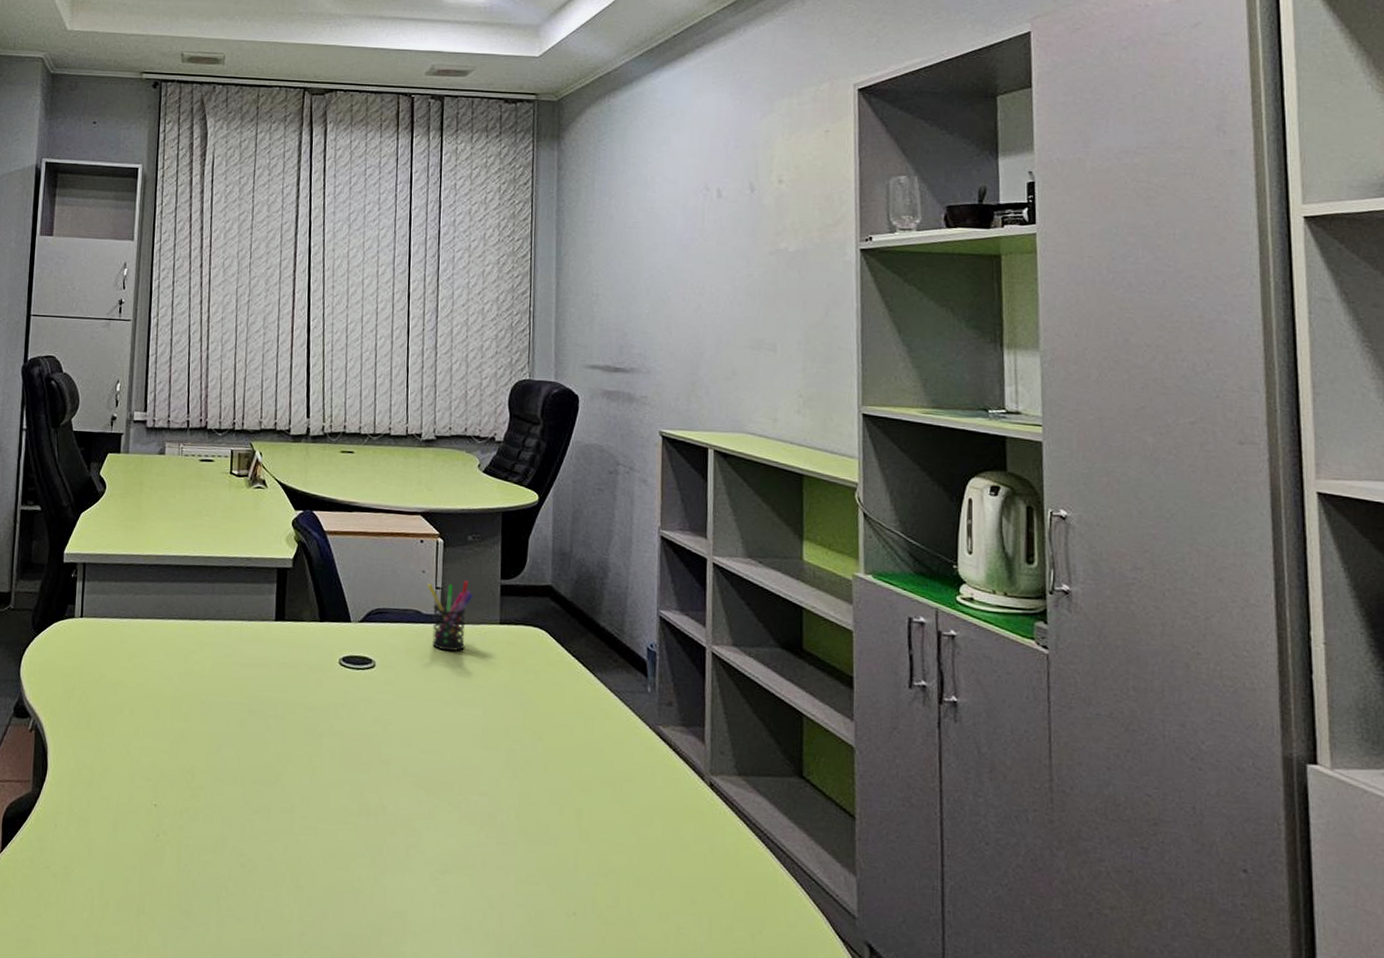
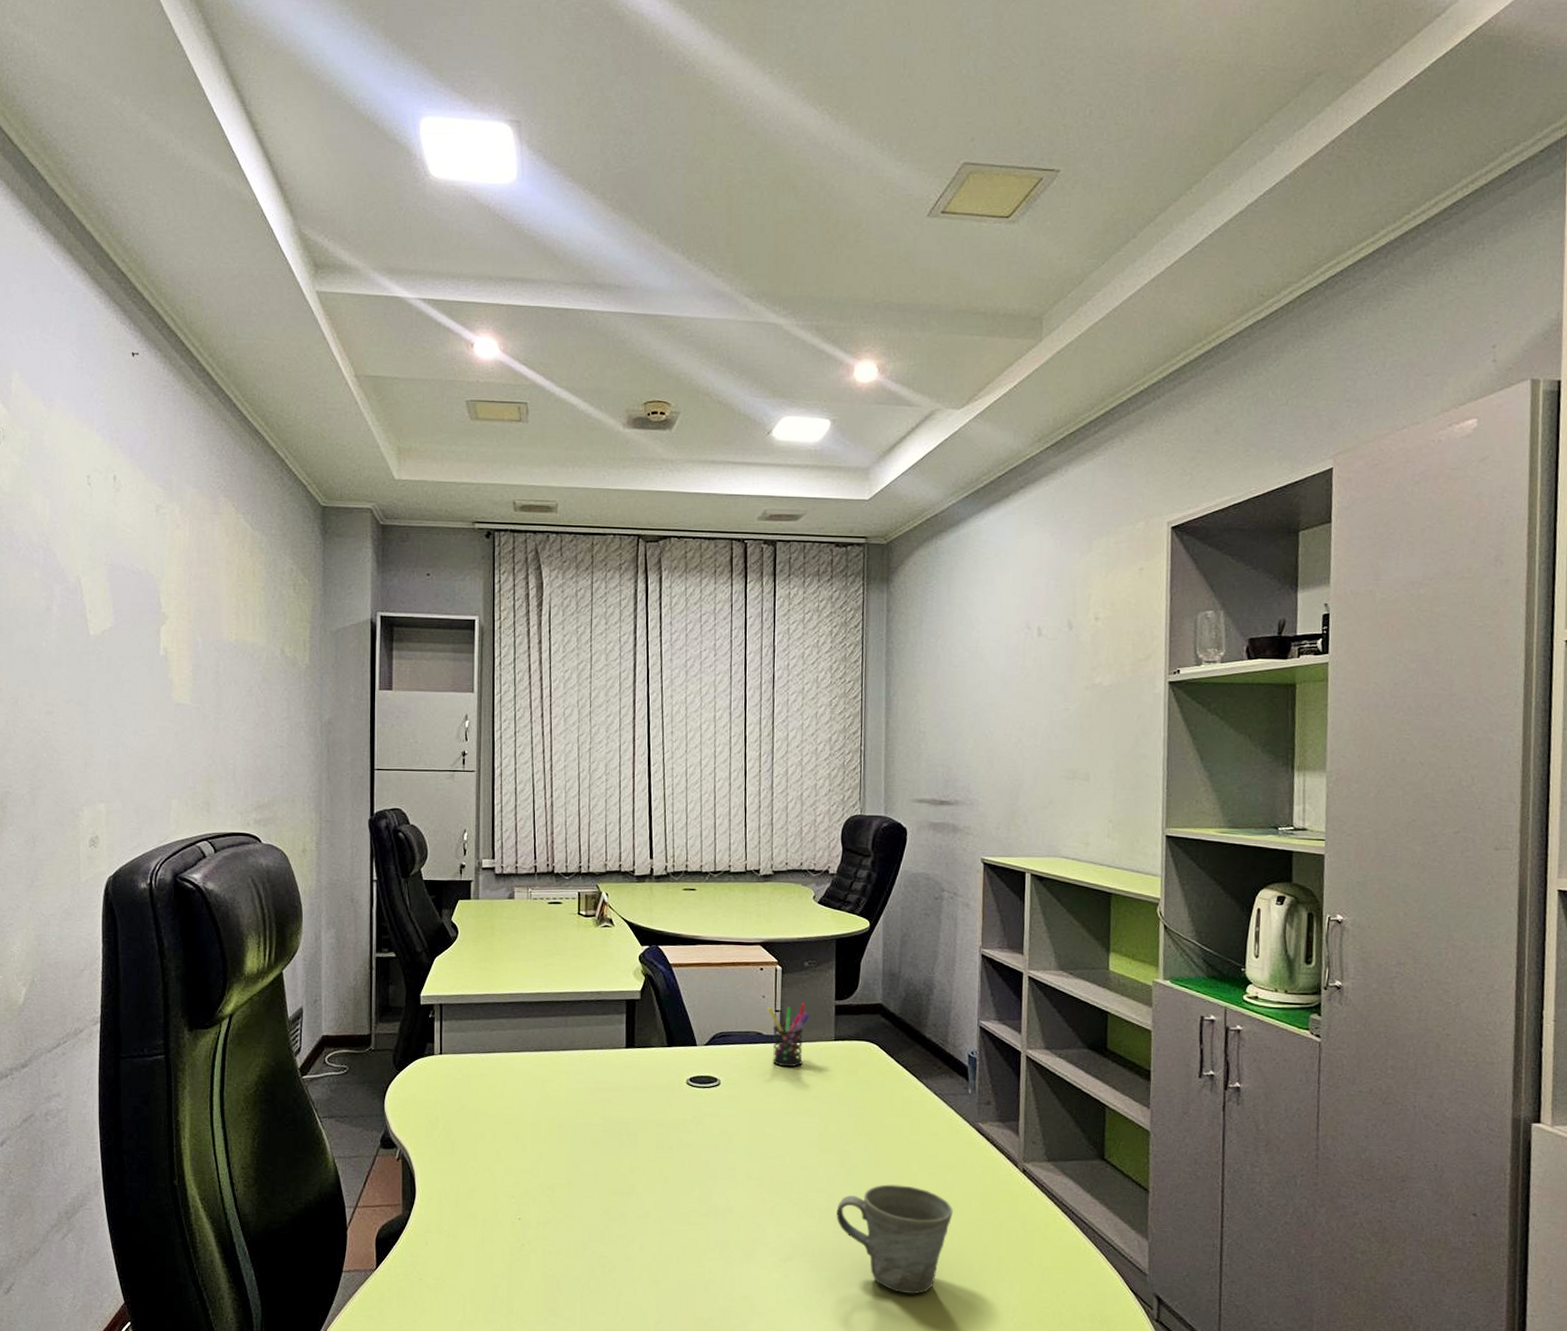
mug: none [500,791,631,923] -> present [836,1184,953,1295]

